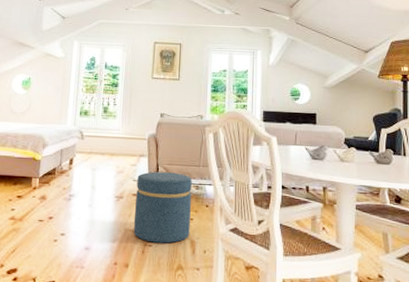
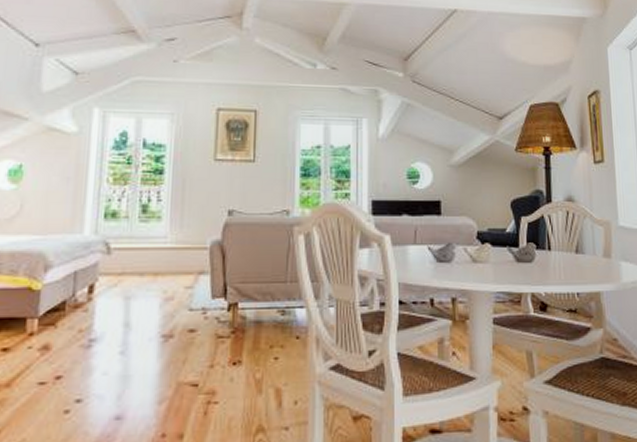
ottoman: present [134,171,192,244] -> none [191,294,276,398]

